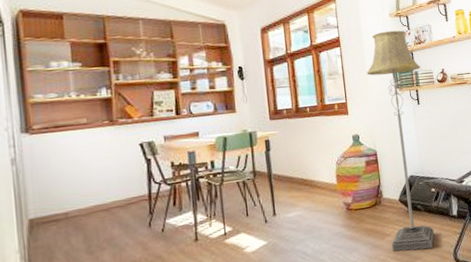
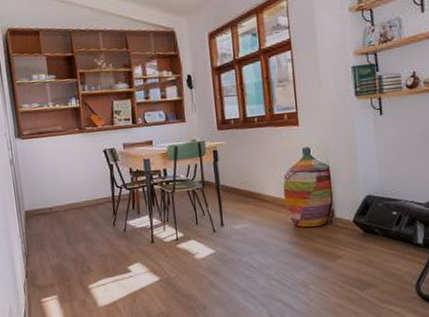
floor lamp: present [366,30,435,251] -> none [320,27,394,277]

